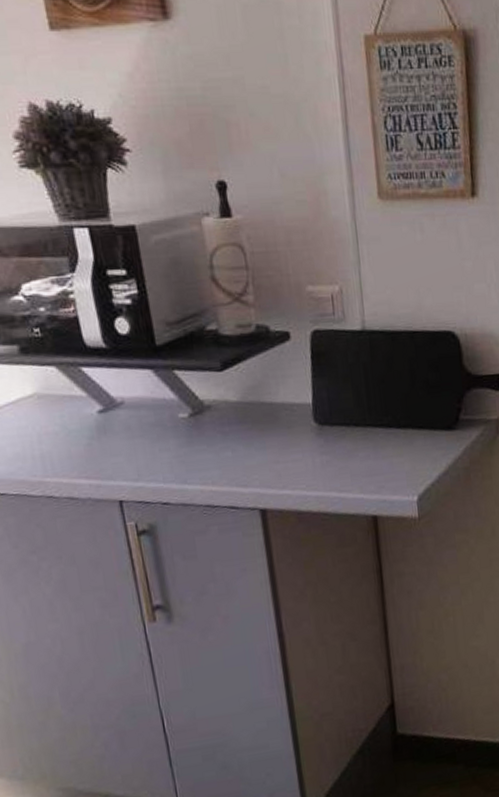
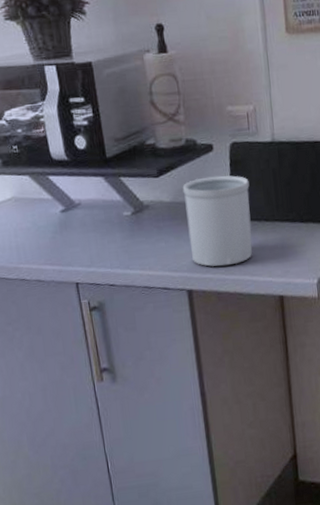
utensil holder: none [252,370,340,481] -> present [182,175,253,267]

